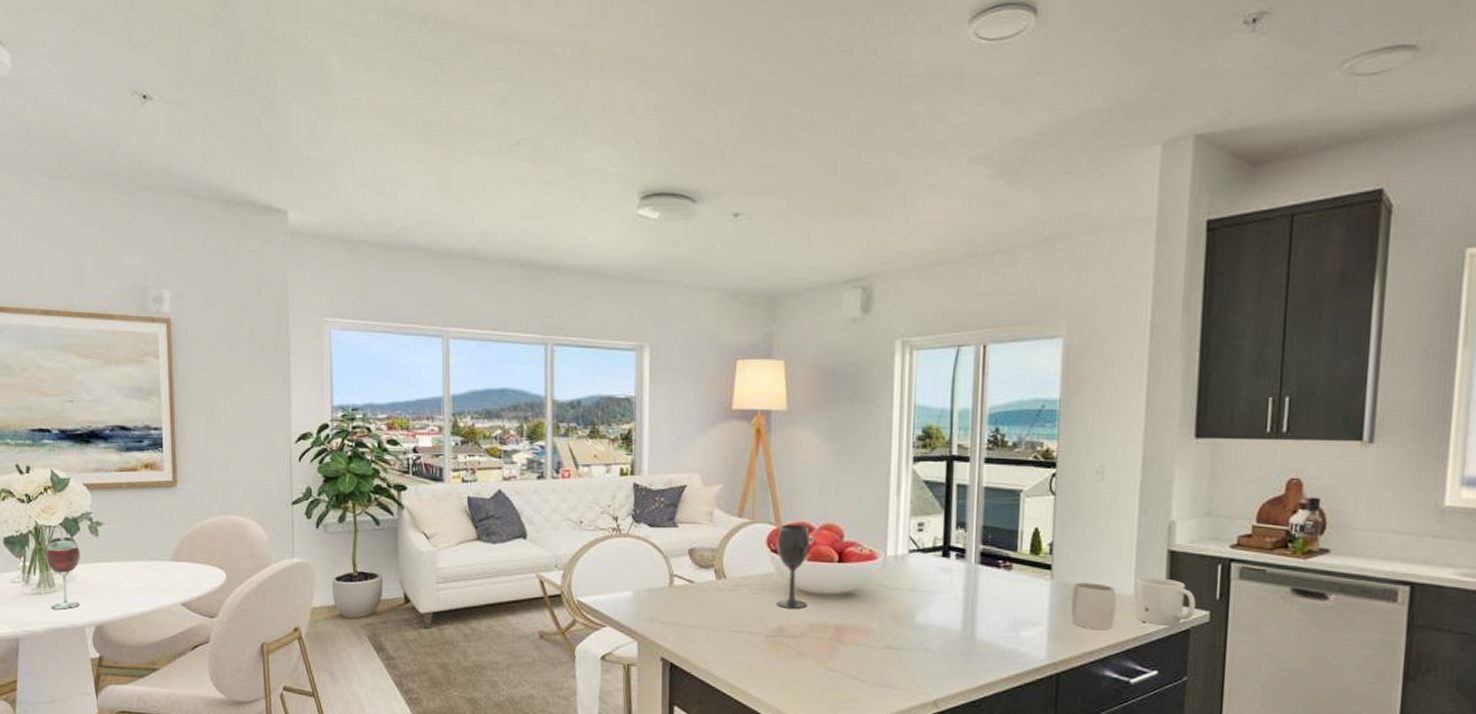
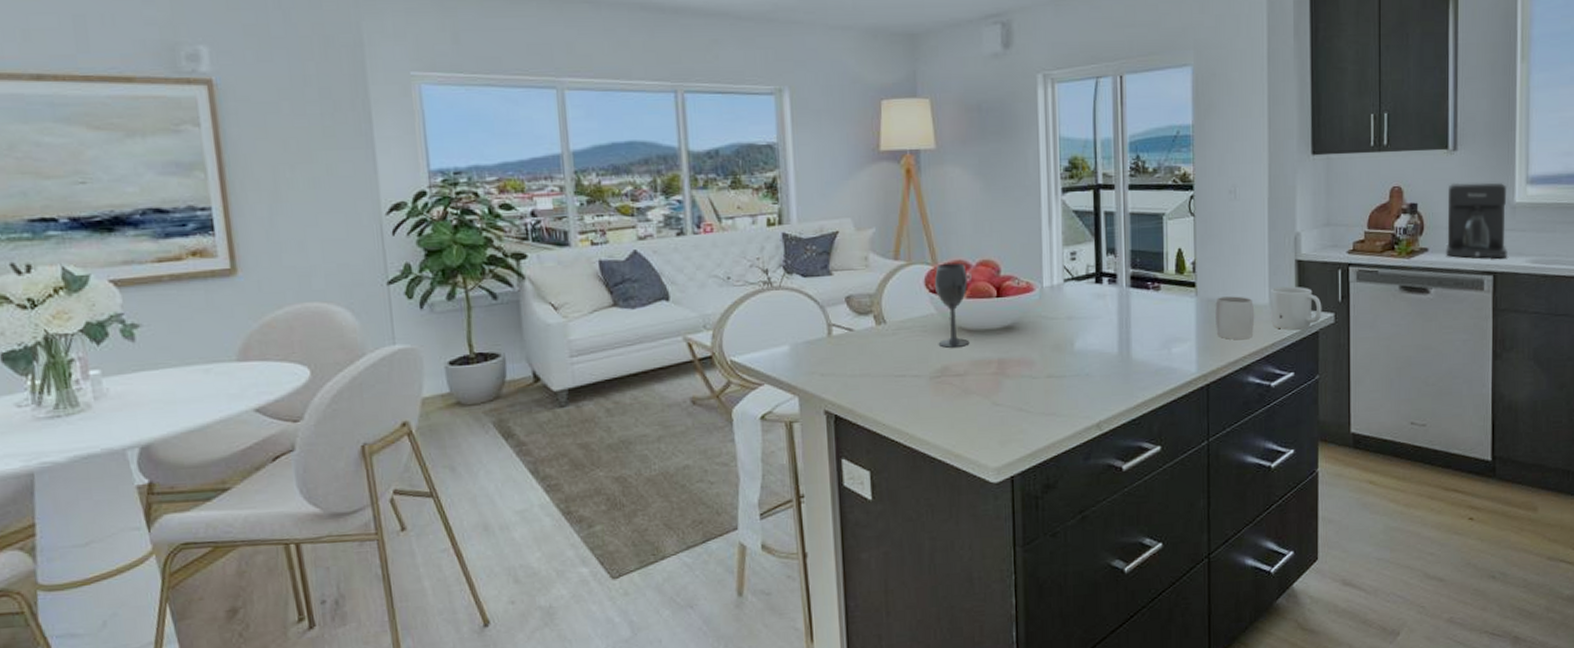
wineglass: present [45,536,80,610] -> none [61,344,116,433]
coffee maker: none [1351,478,1434,568] -> present [1446,182,1508,259]

